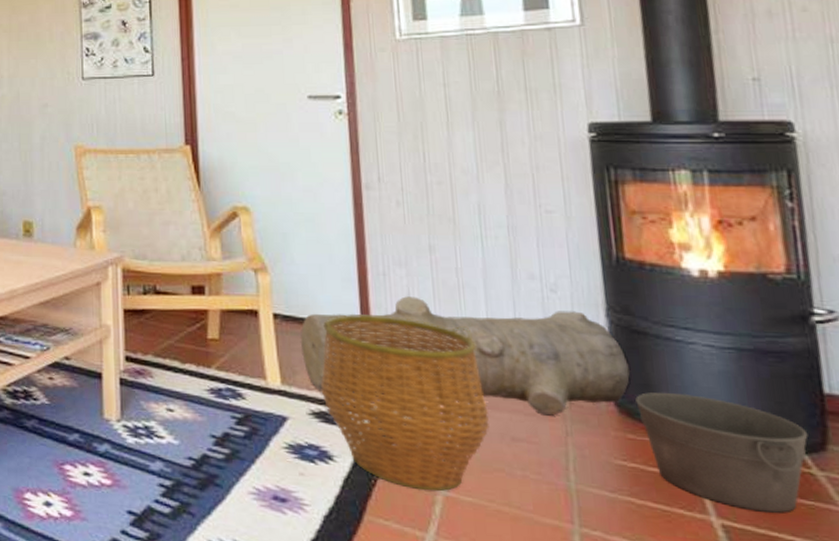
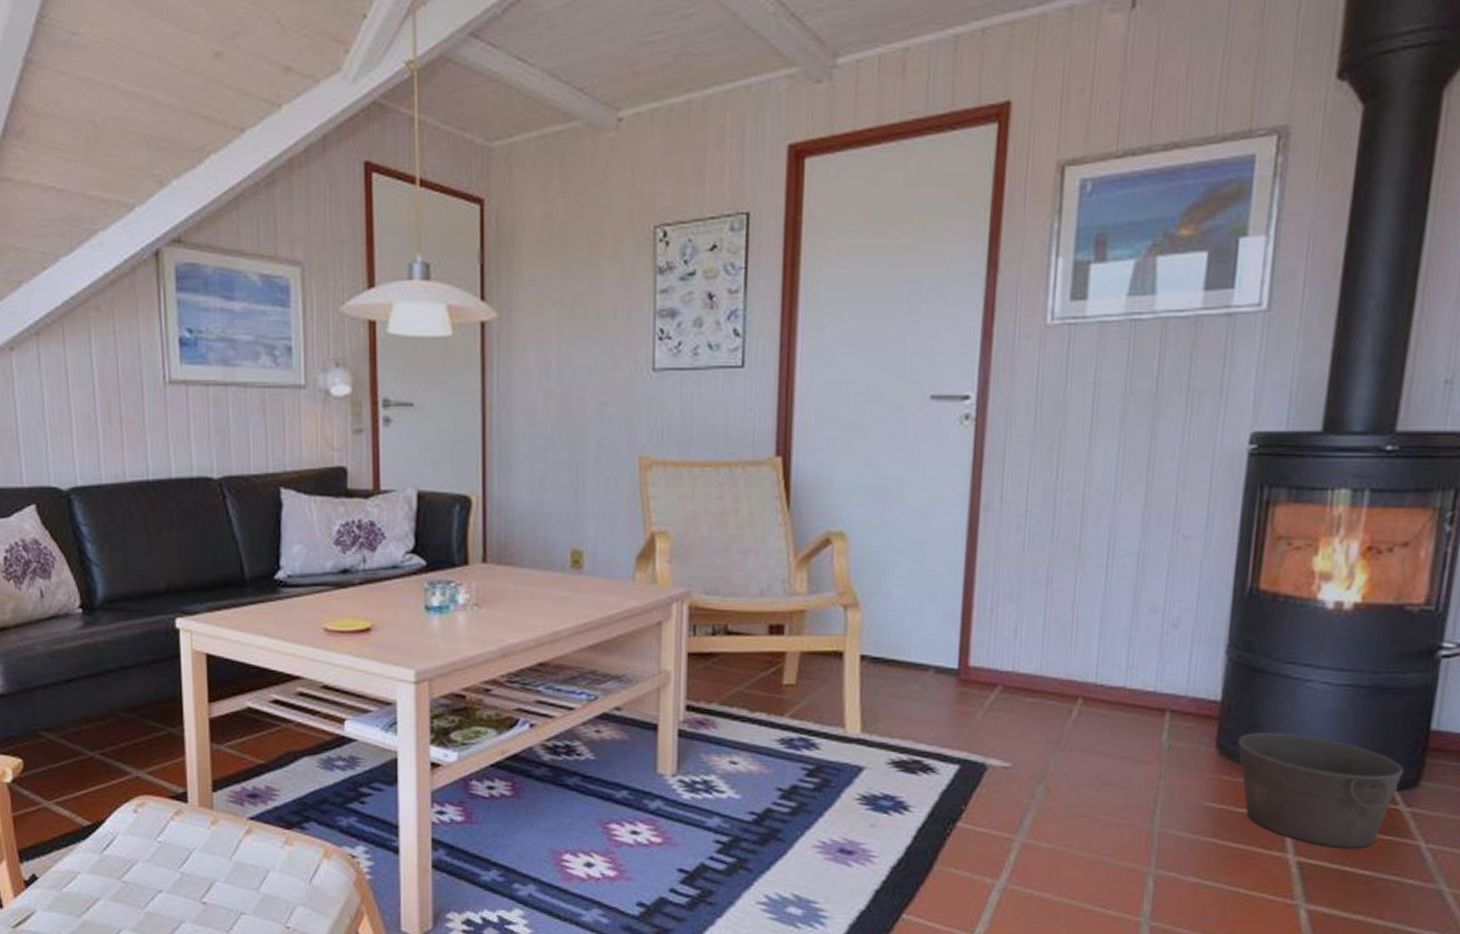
decorative log: present [300,296,630,416] -> none [887,634,1239,759]
basket: present [320,314,489,491] -> none [904,655,1082,838]

